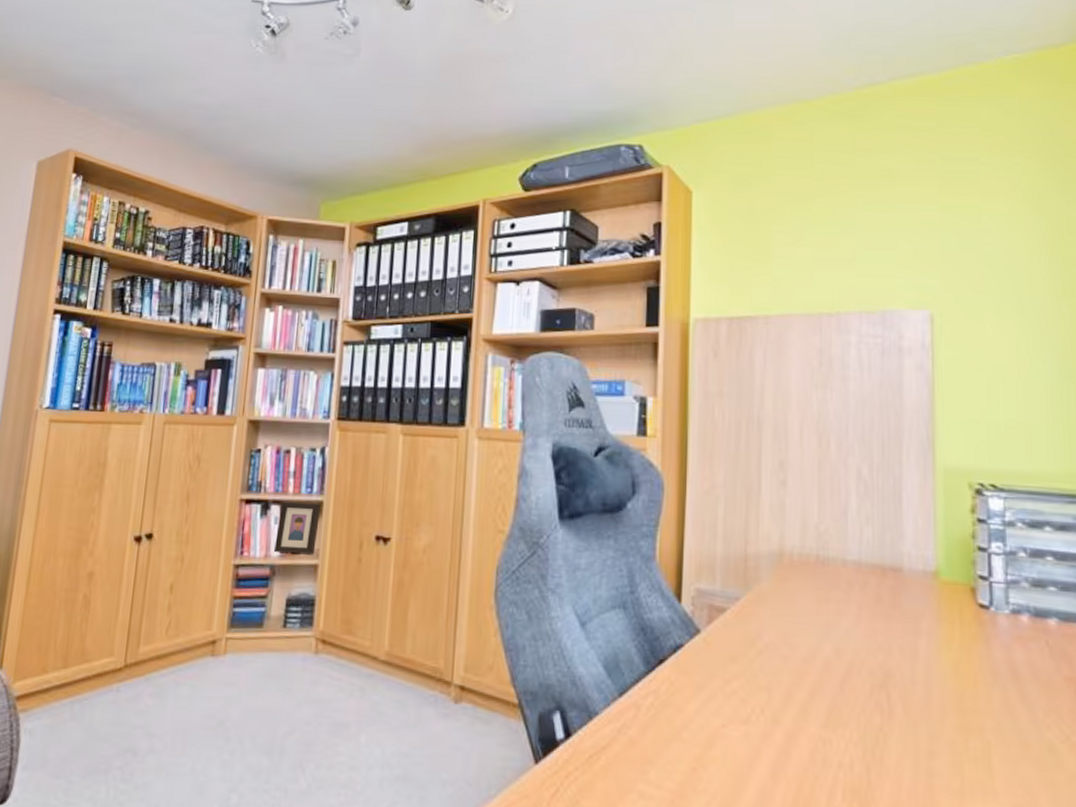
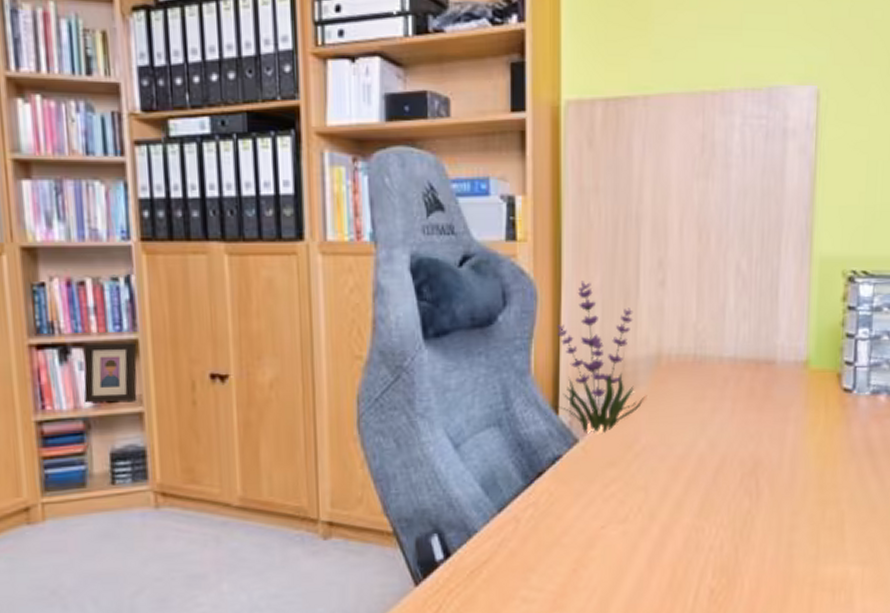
plant: none [678,476,770,626] -> present [555,280,647,433]

